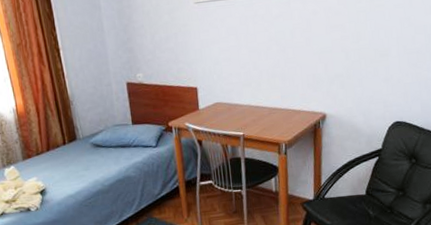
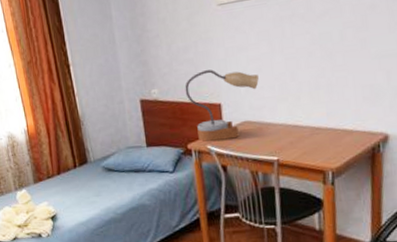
table lamp: none [166,58,228,120] -> present [185,69,259,142]

